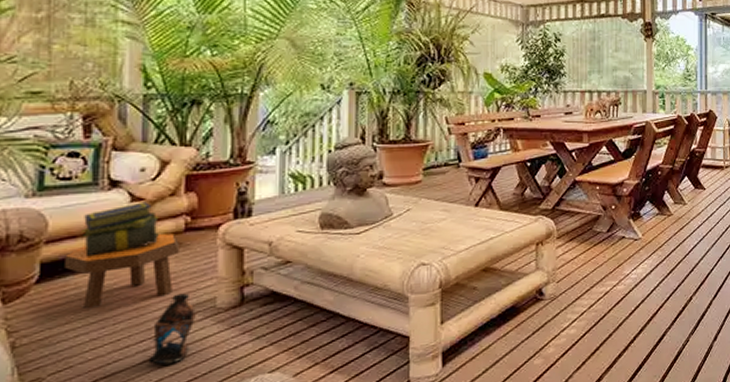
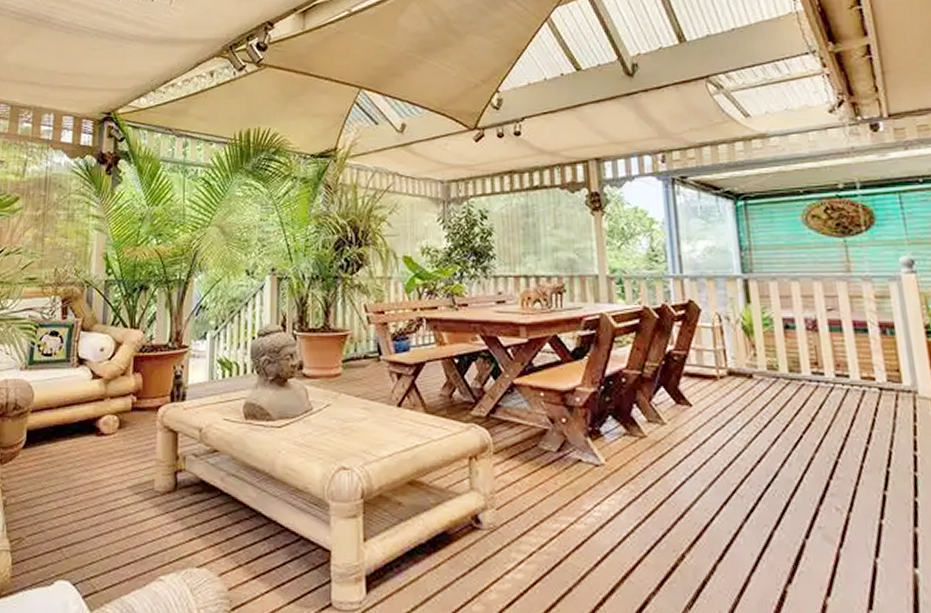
footstool: present [65,234,181,309] -> none [43,412,128,478]
stack of books: present [81,202,159,257] -> none [56,380,112,428]
lantern: present [148,293,198,367] -> none [99,472,139,544]

